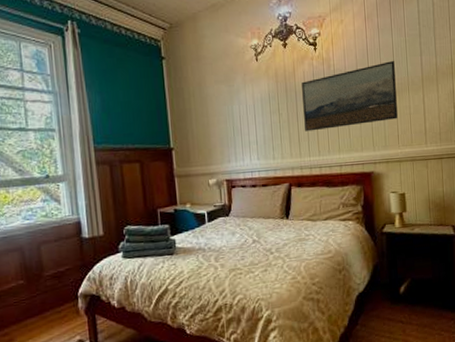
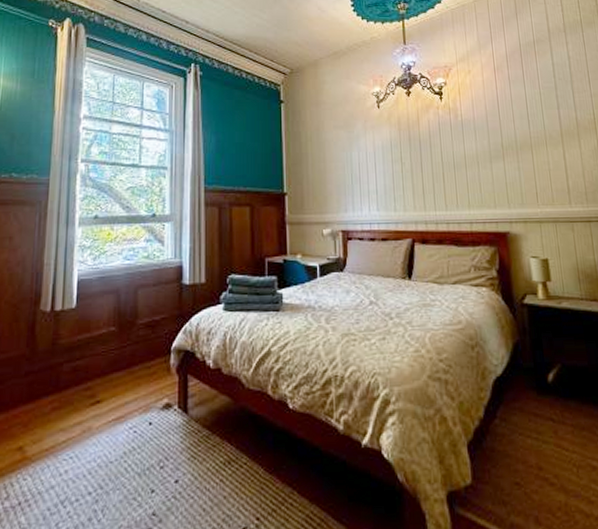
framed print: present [302,60,398,132] -> none [426,112,535,183]

